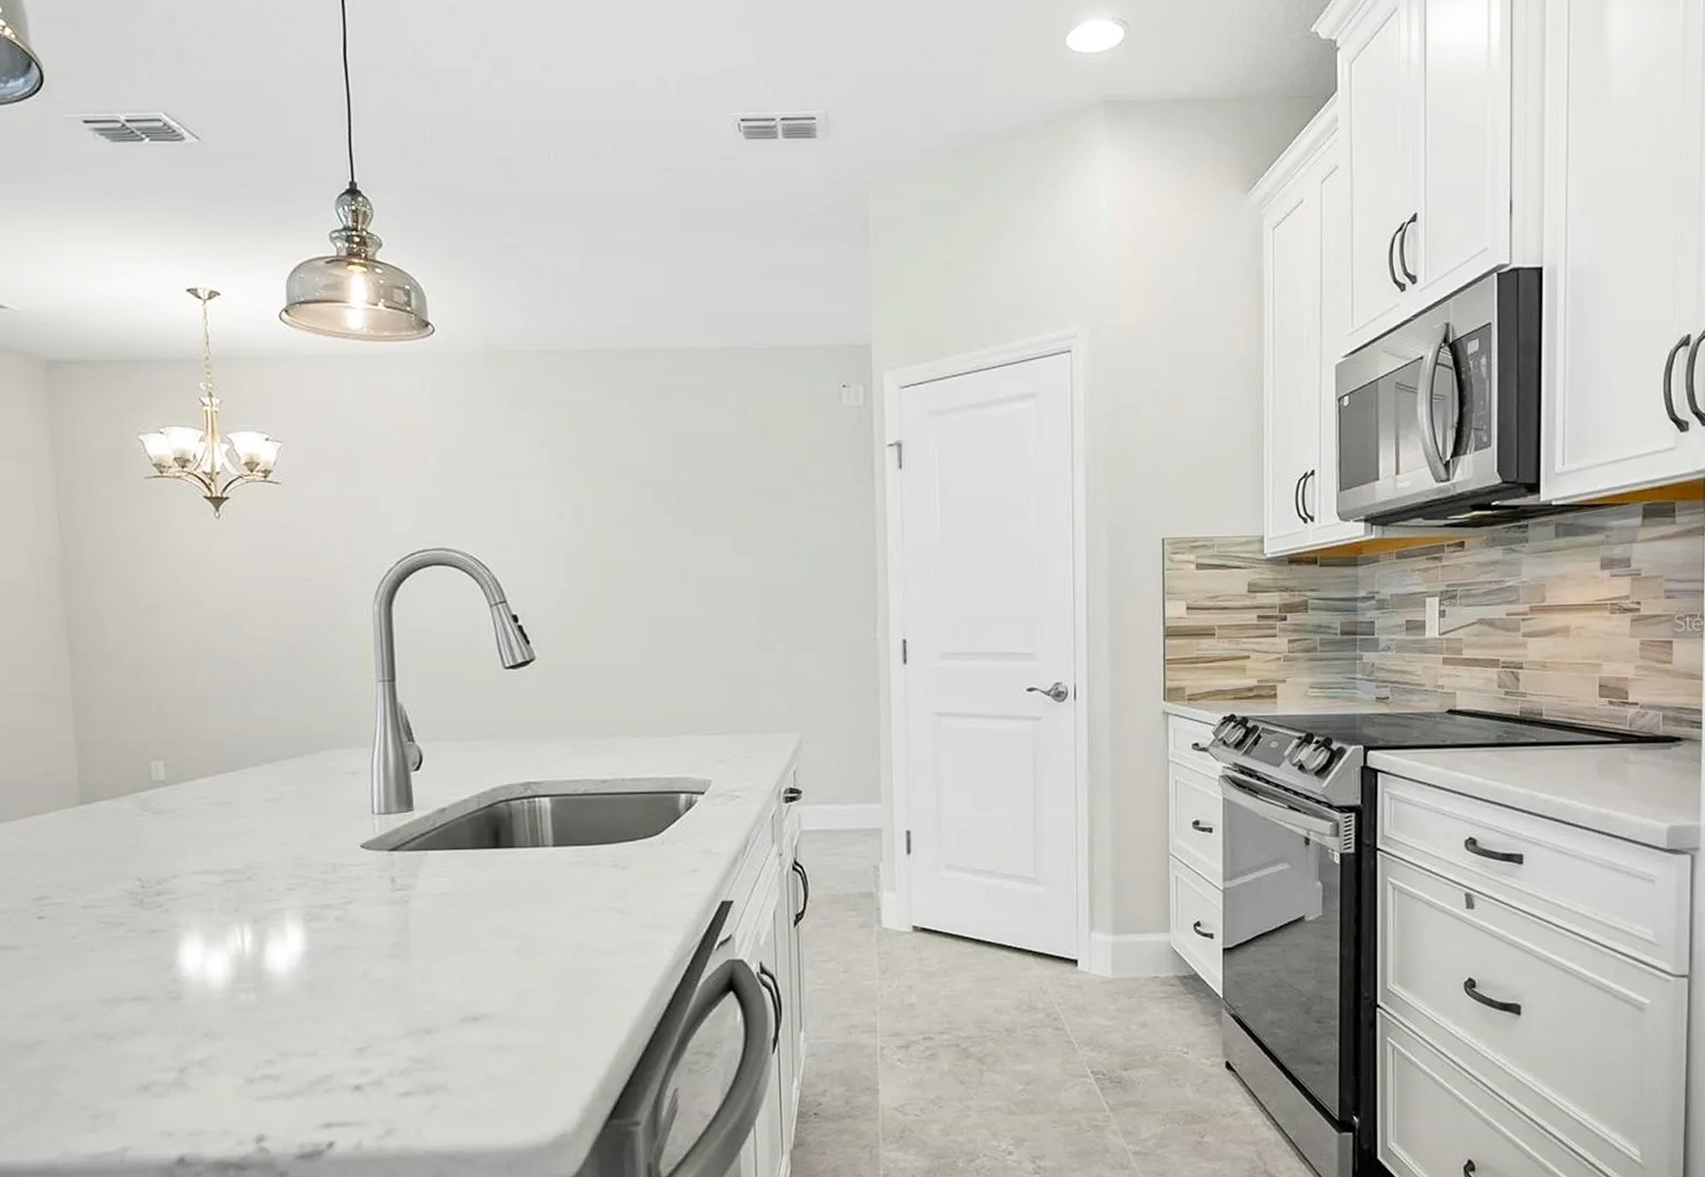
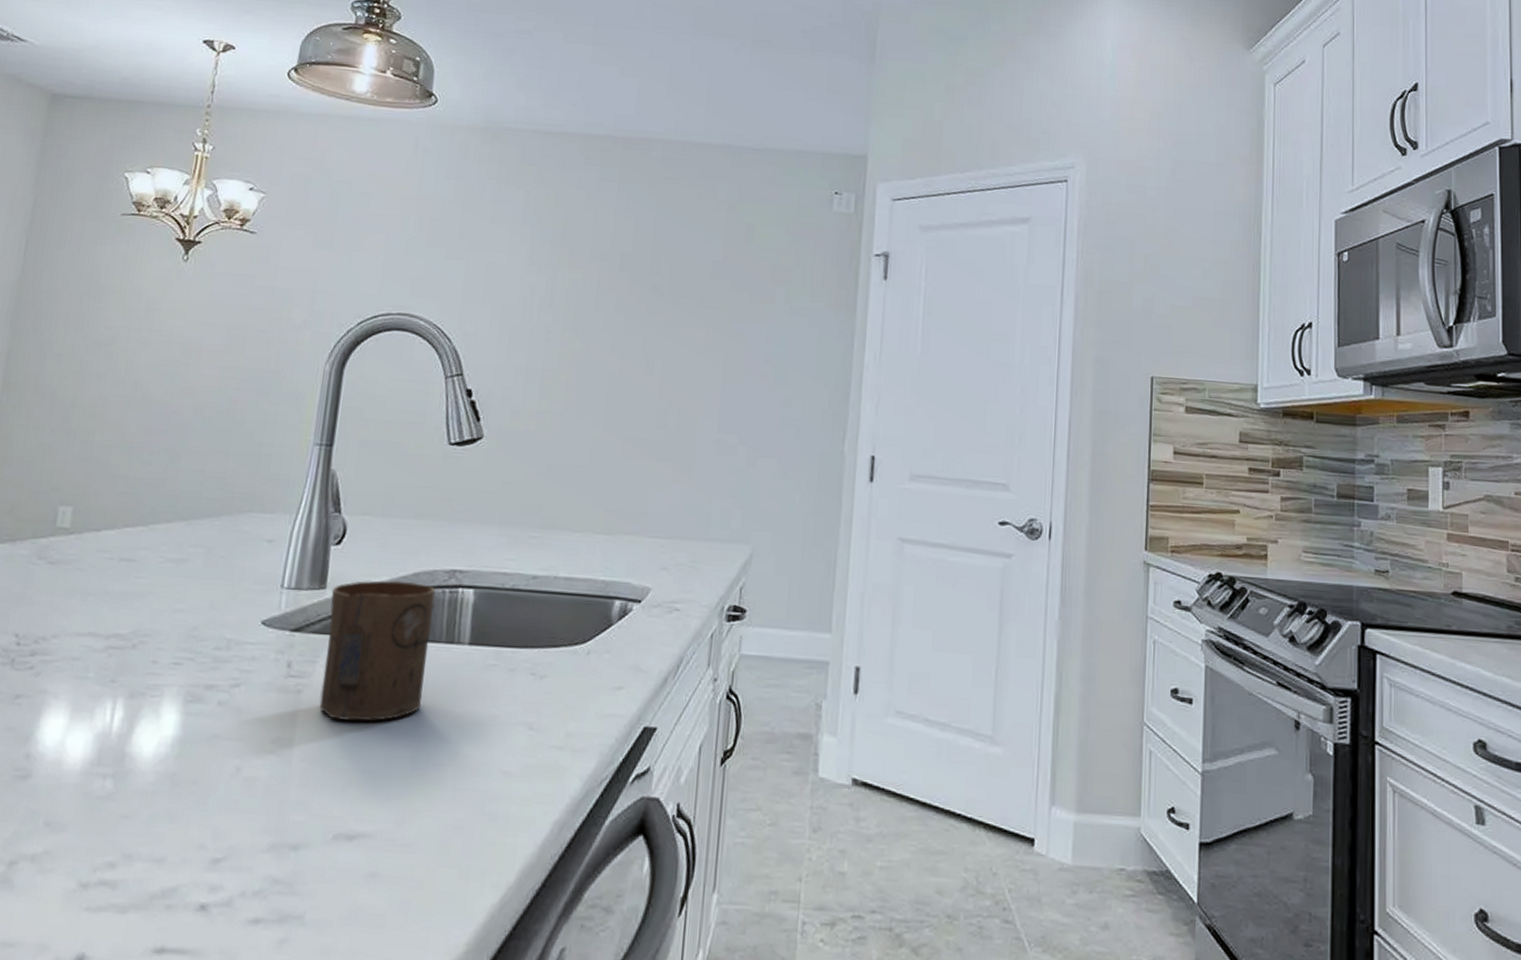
cup: none [419,797,519,923] -> present [319,580,436,722]

